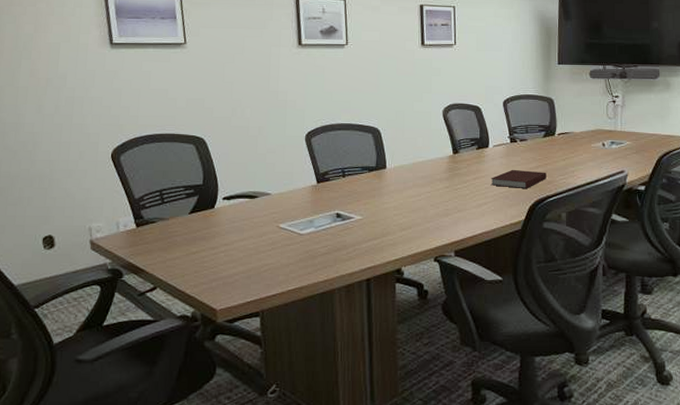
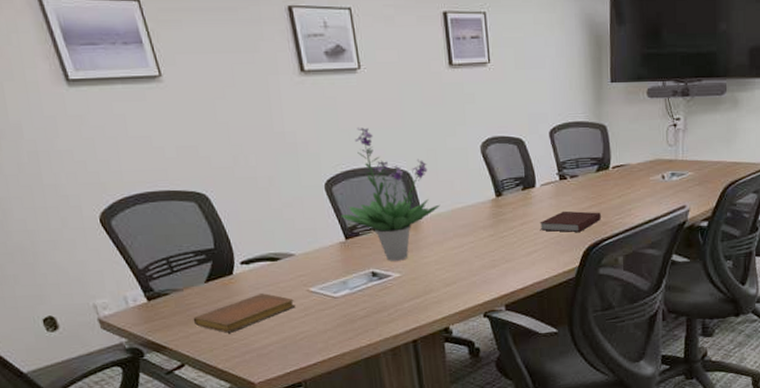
notebook: none [172,227,265,261] -> present [193,293,296,333]
potted plant: none [316,90,404,205] -> present [341,126,441,261]

